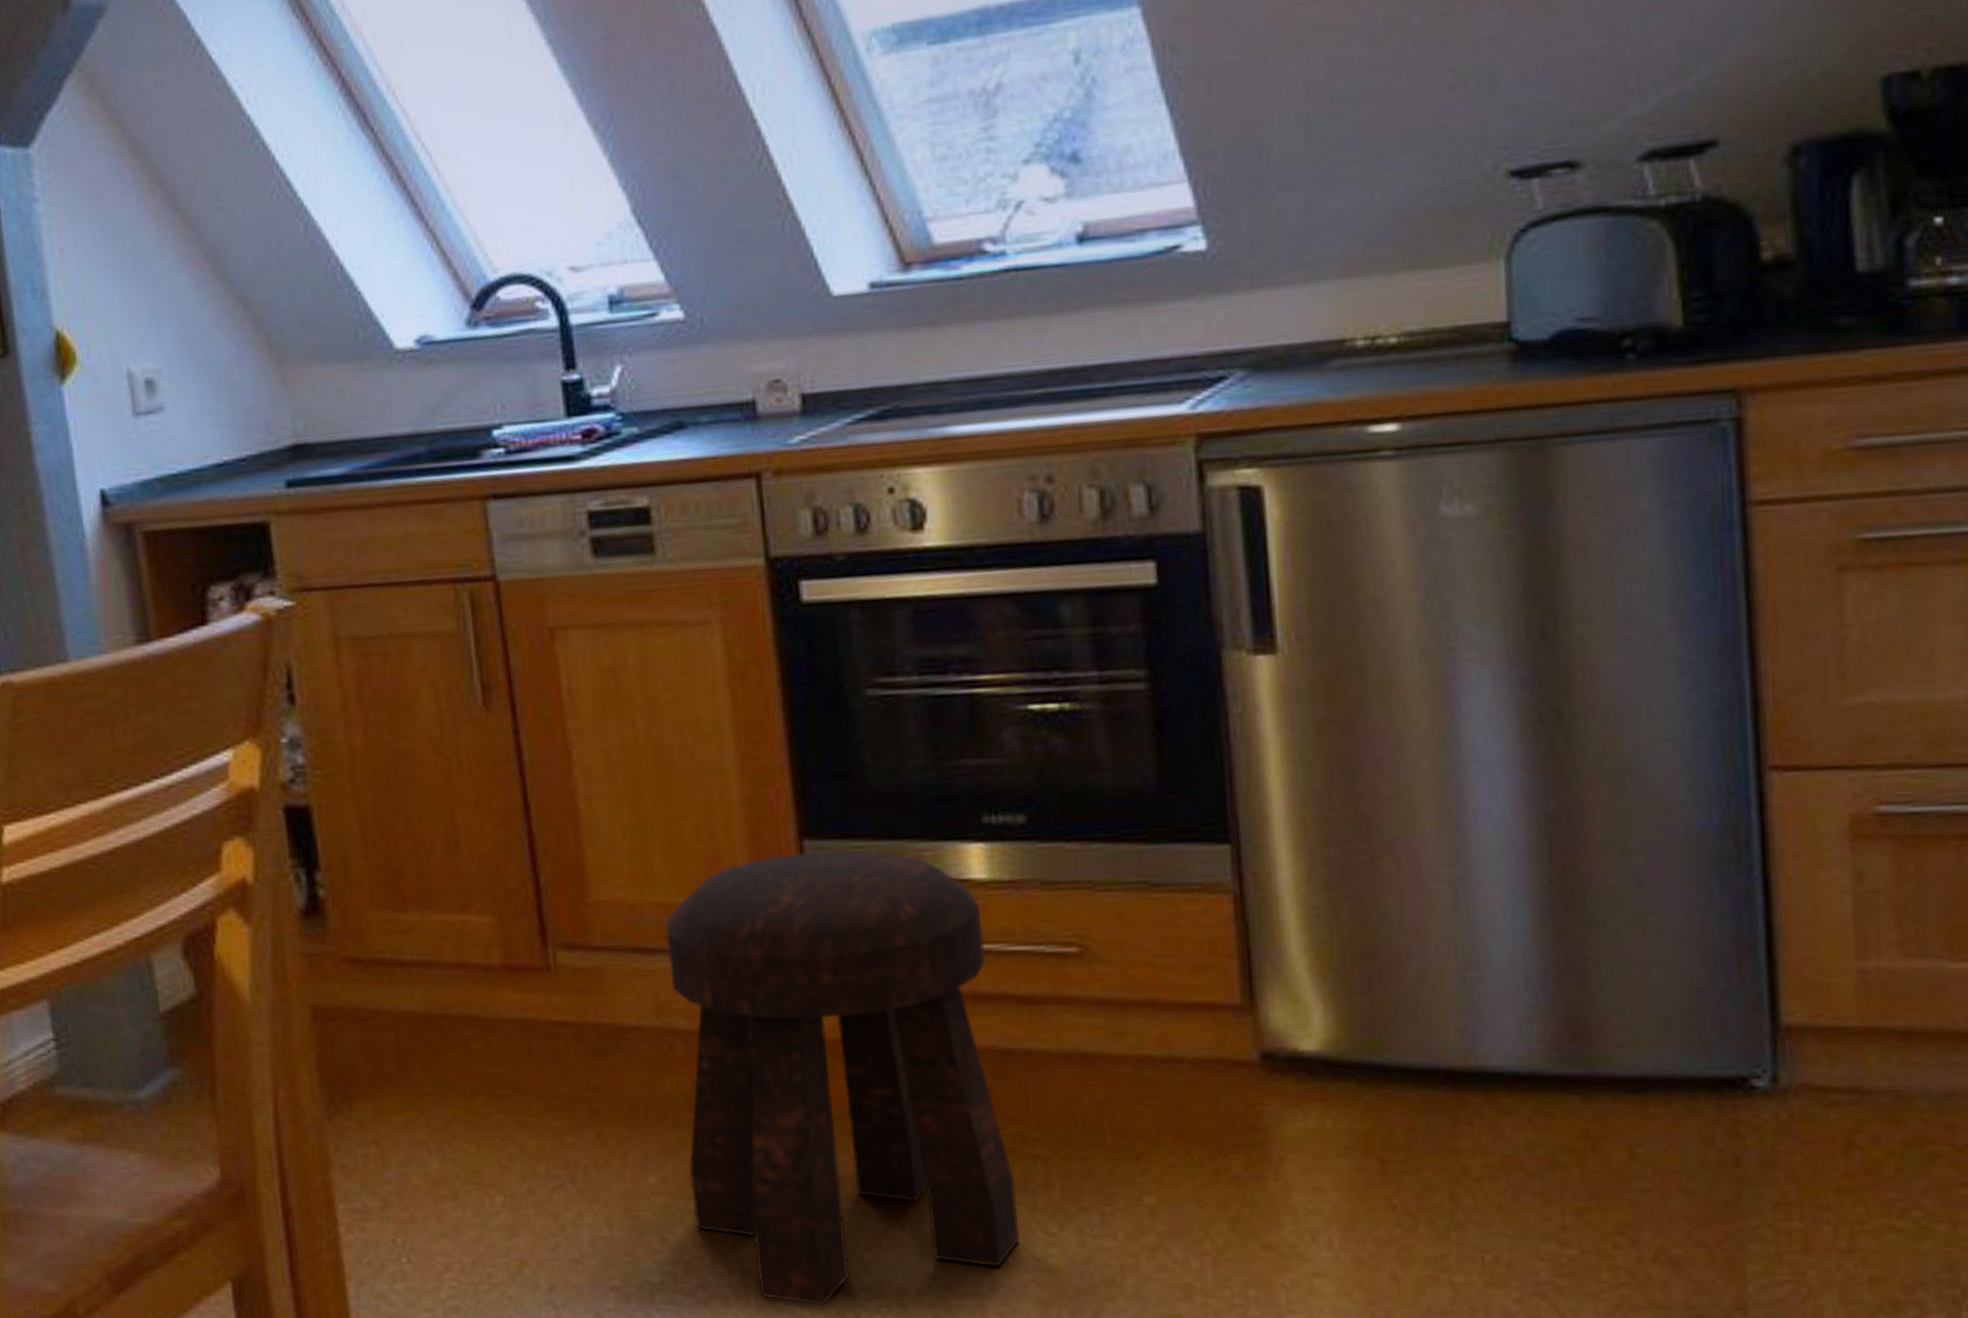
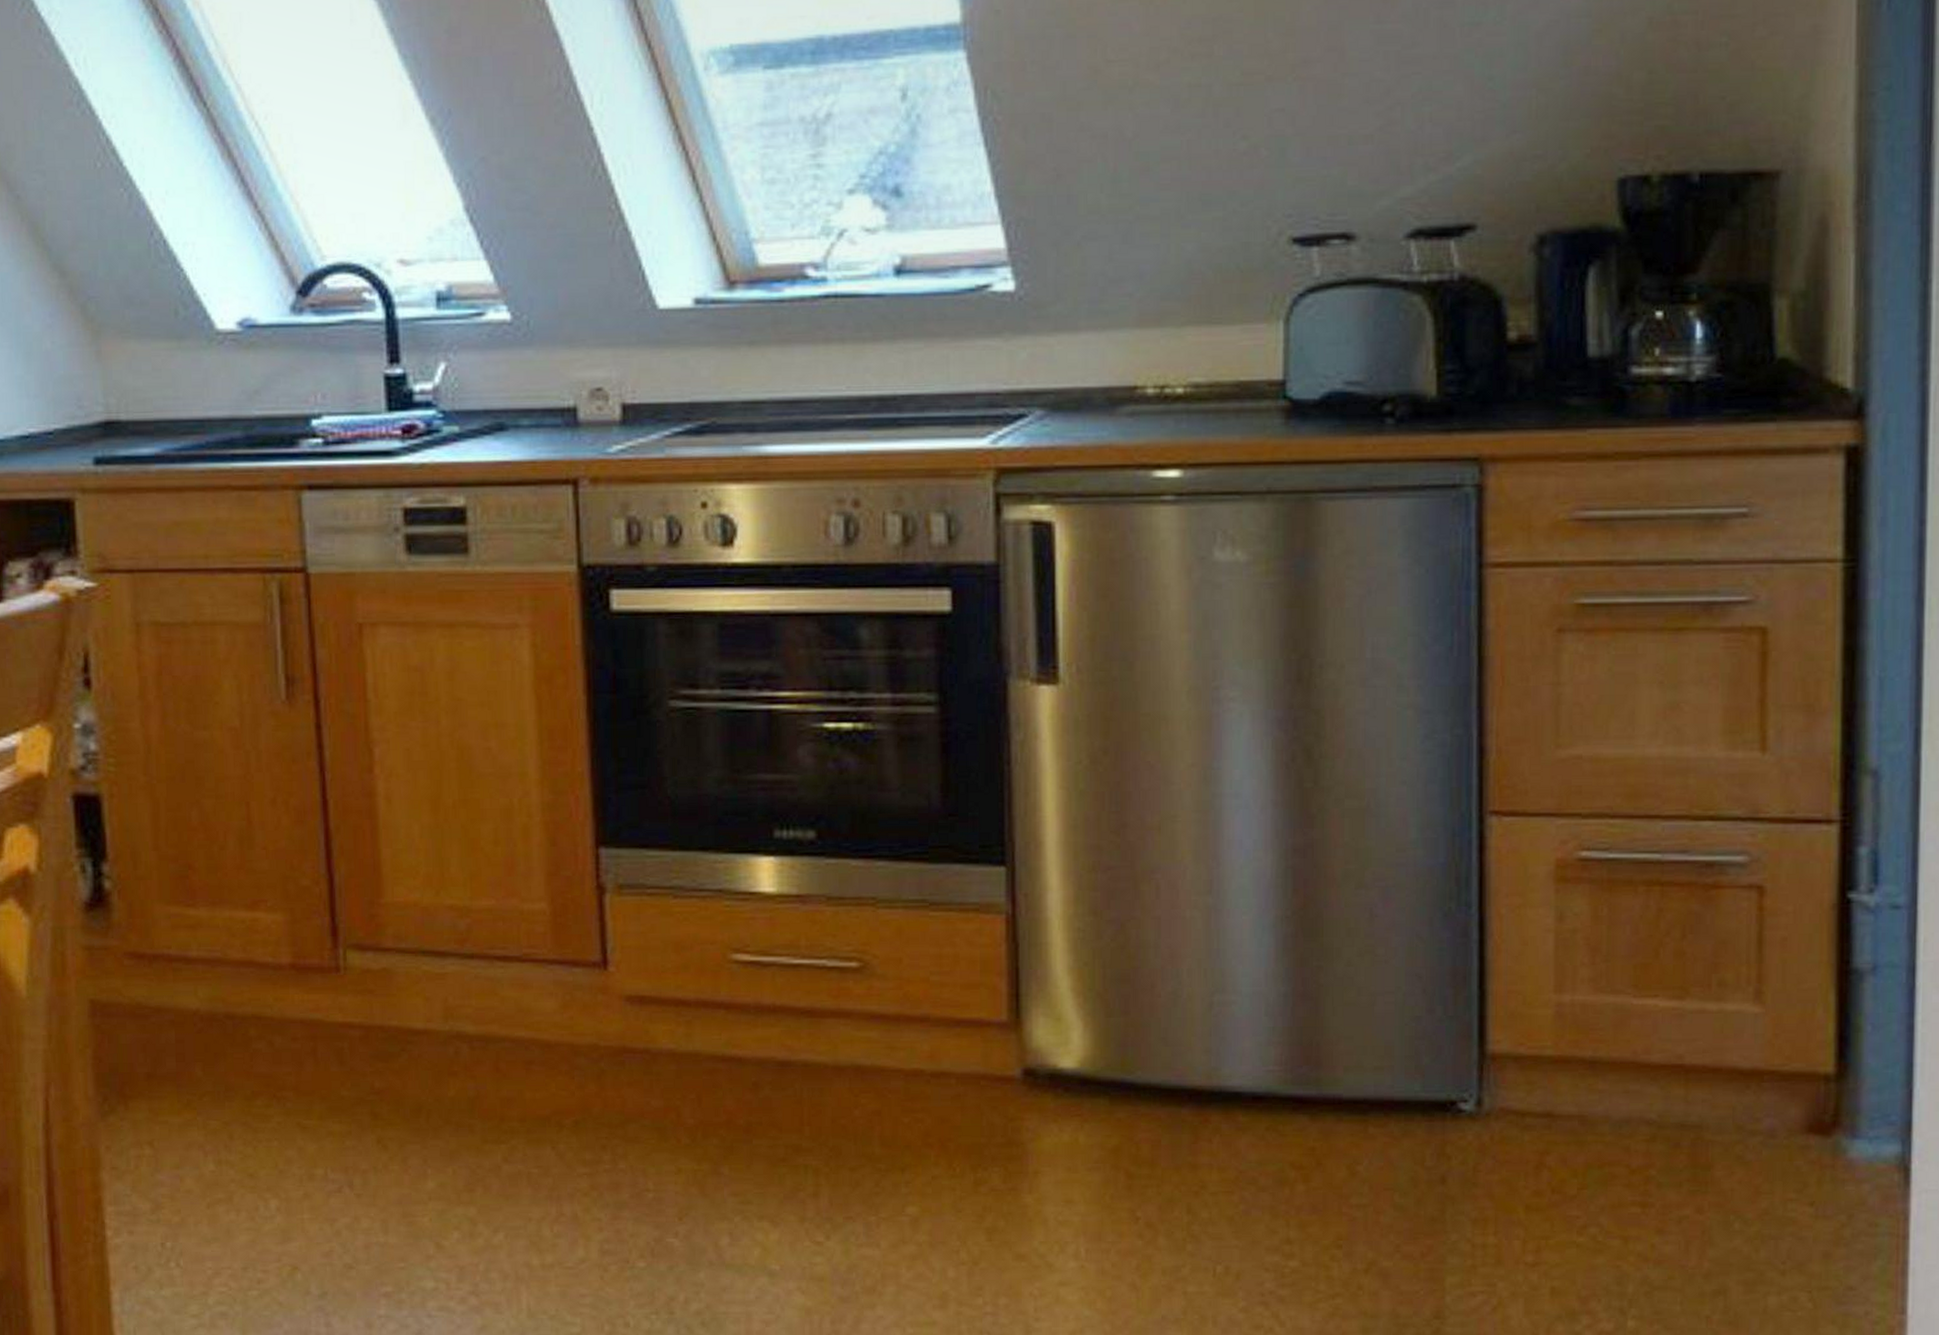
stool: present [665,849,1020,1306] -> none [458,859,788,1313]

